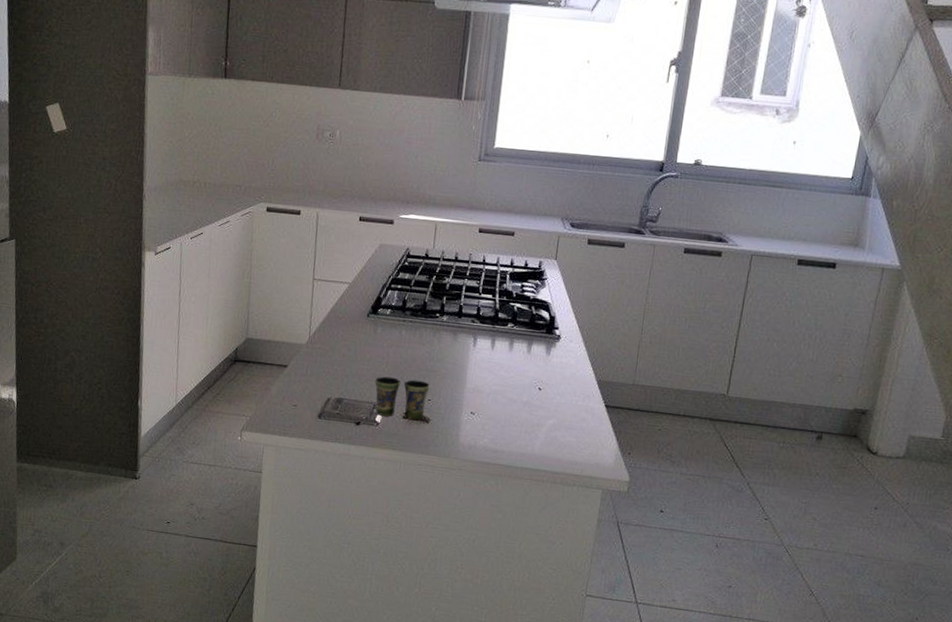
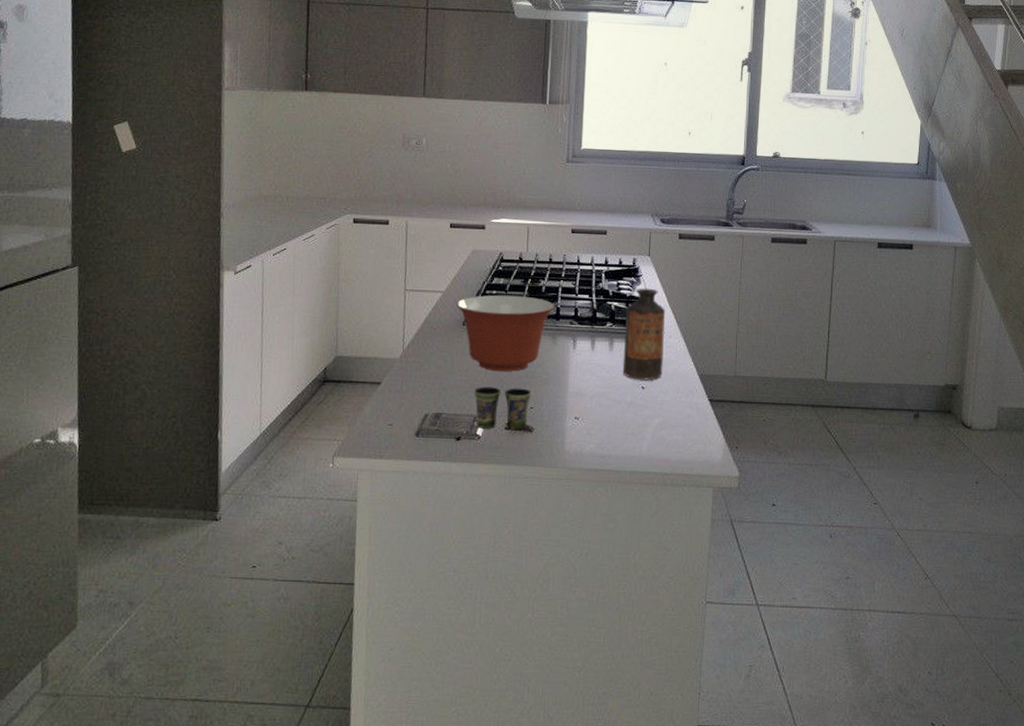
mixing bowl: none [362,289,457,364] -> present [457,294,554,371]
bottle: none [520,291,569,383] -> present [622,288,666,381]

